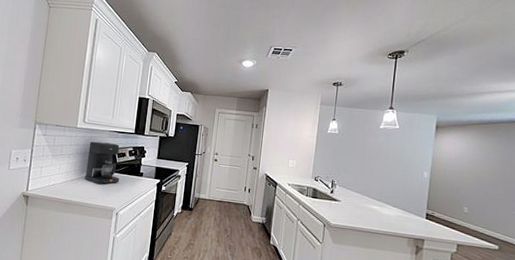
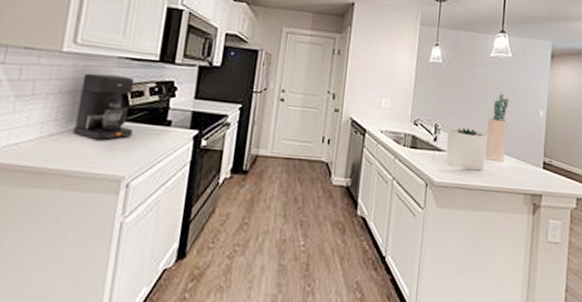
planter: none [341,183,377,218] -> present [446,127,488,171]
vase: none [373,156,396,212] -> present [484,91,509,163]

